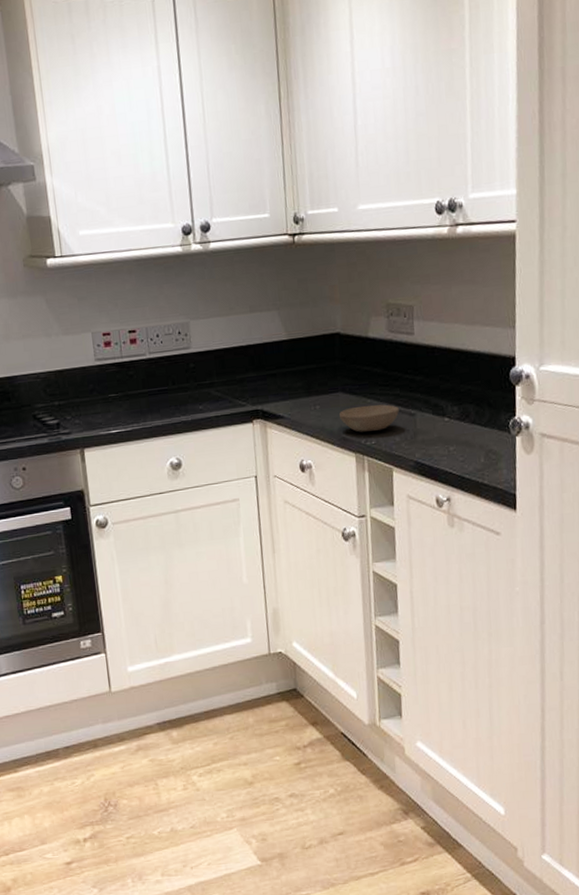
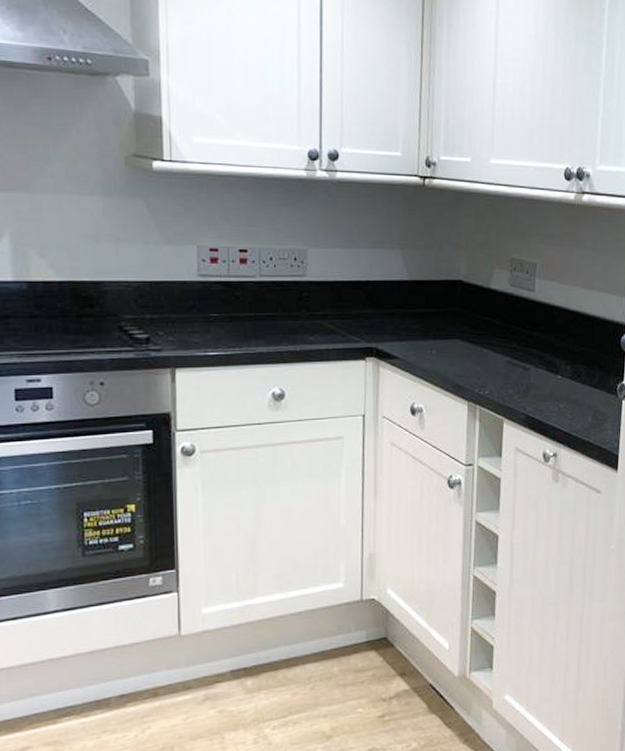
bowl: present [339,404,399,433] -> none [455,355,514,381]

